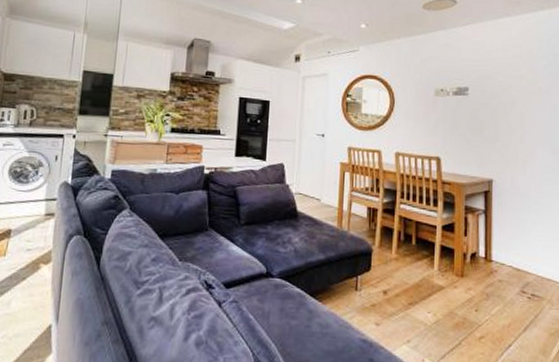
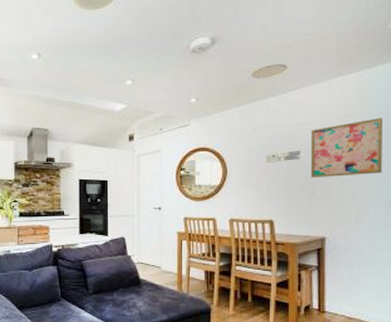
wall art: none [478,61,549,118] -> present [310,118,382,178]

